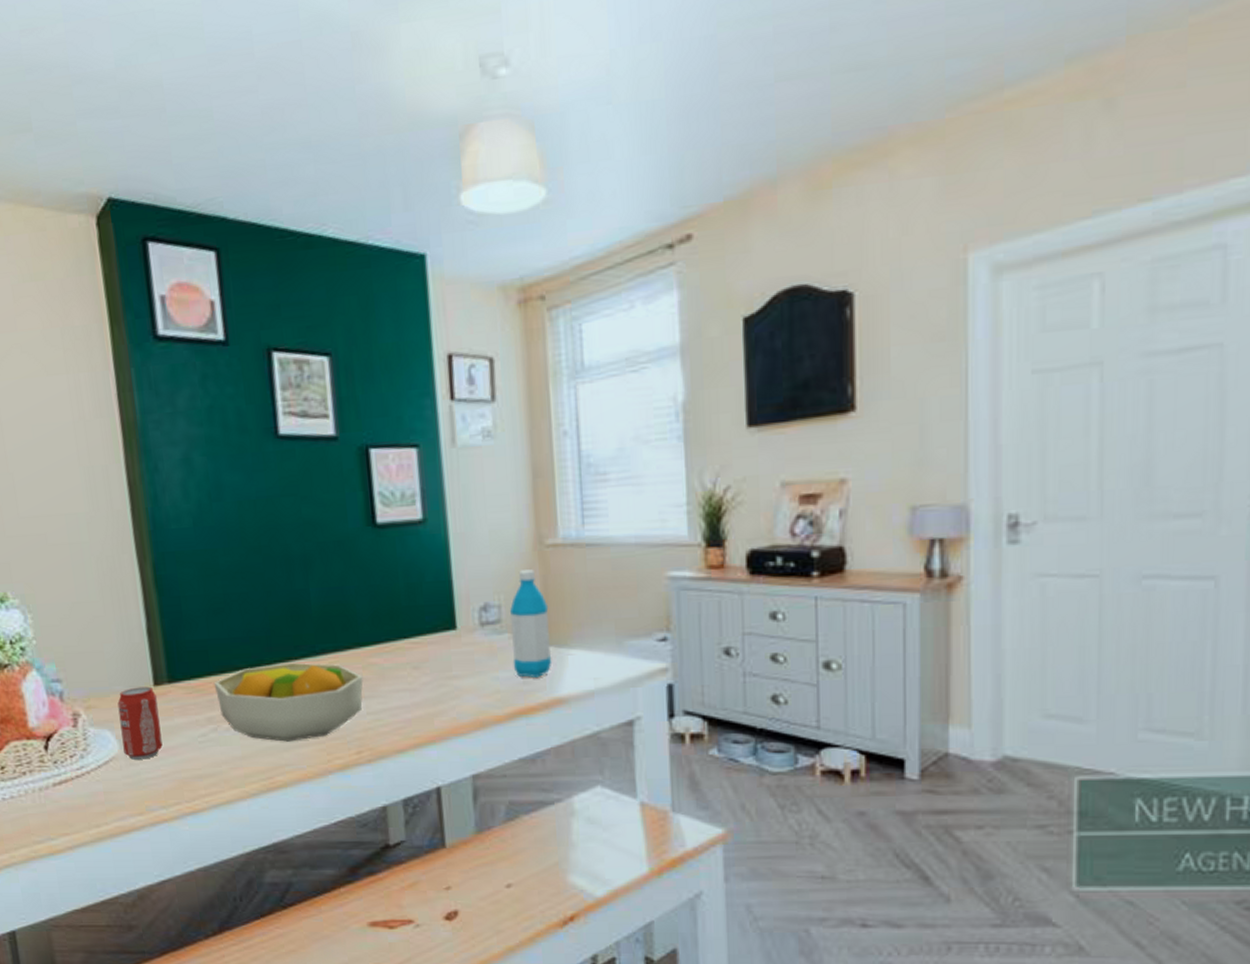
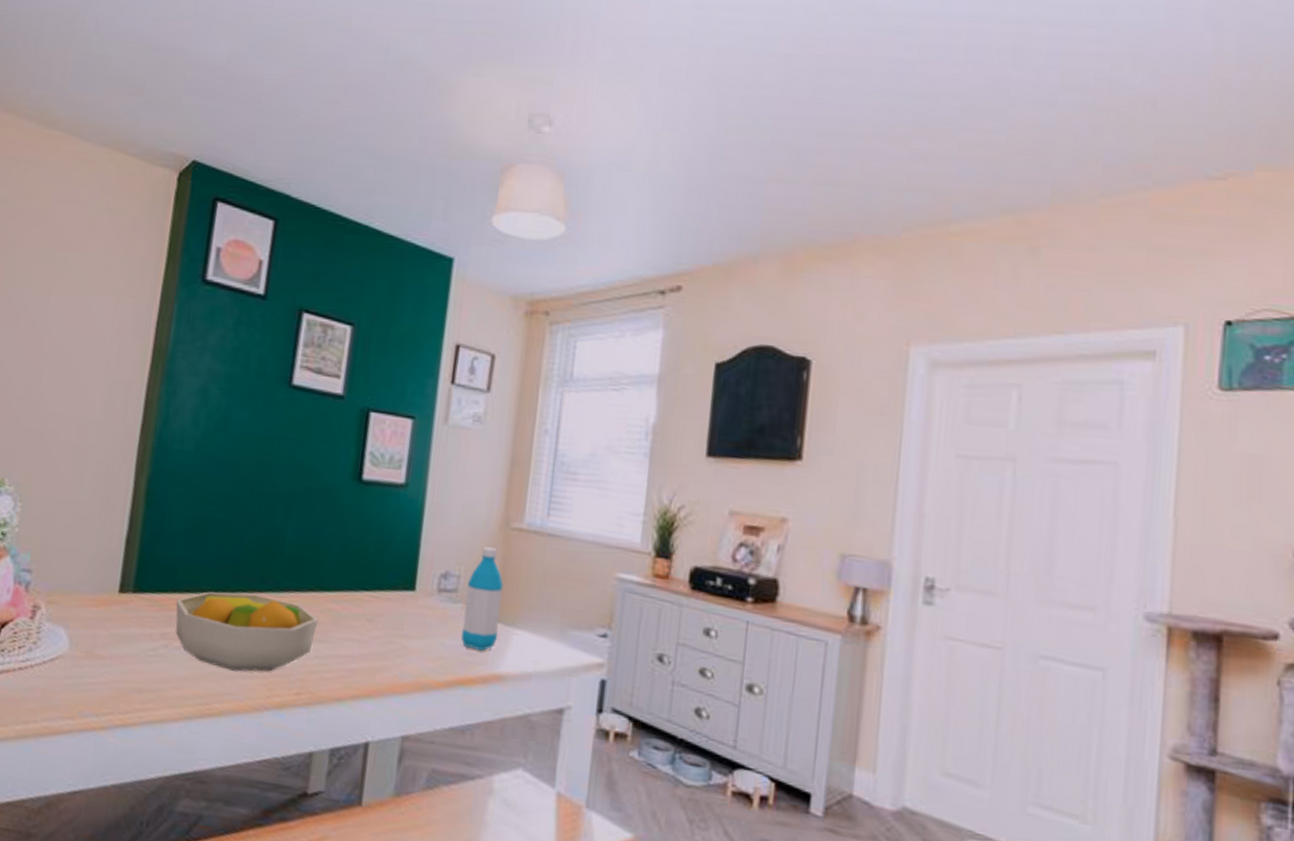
beverage can: present [117,686,163,760] -> none [72,590,119,663]

